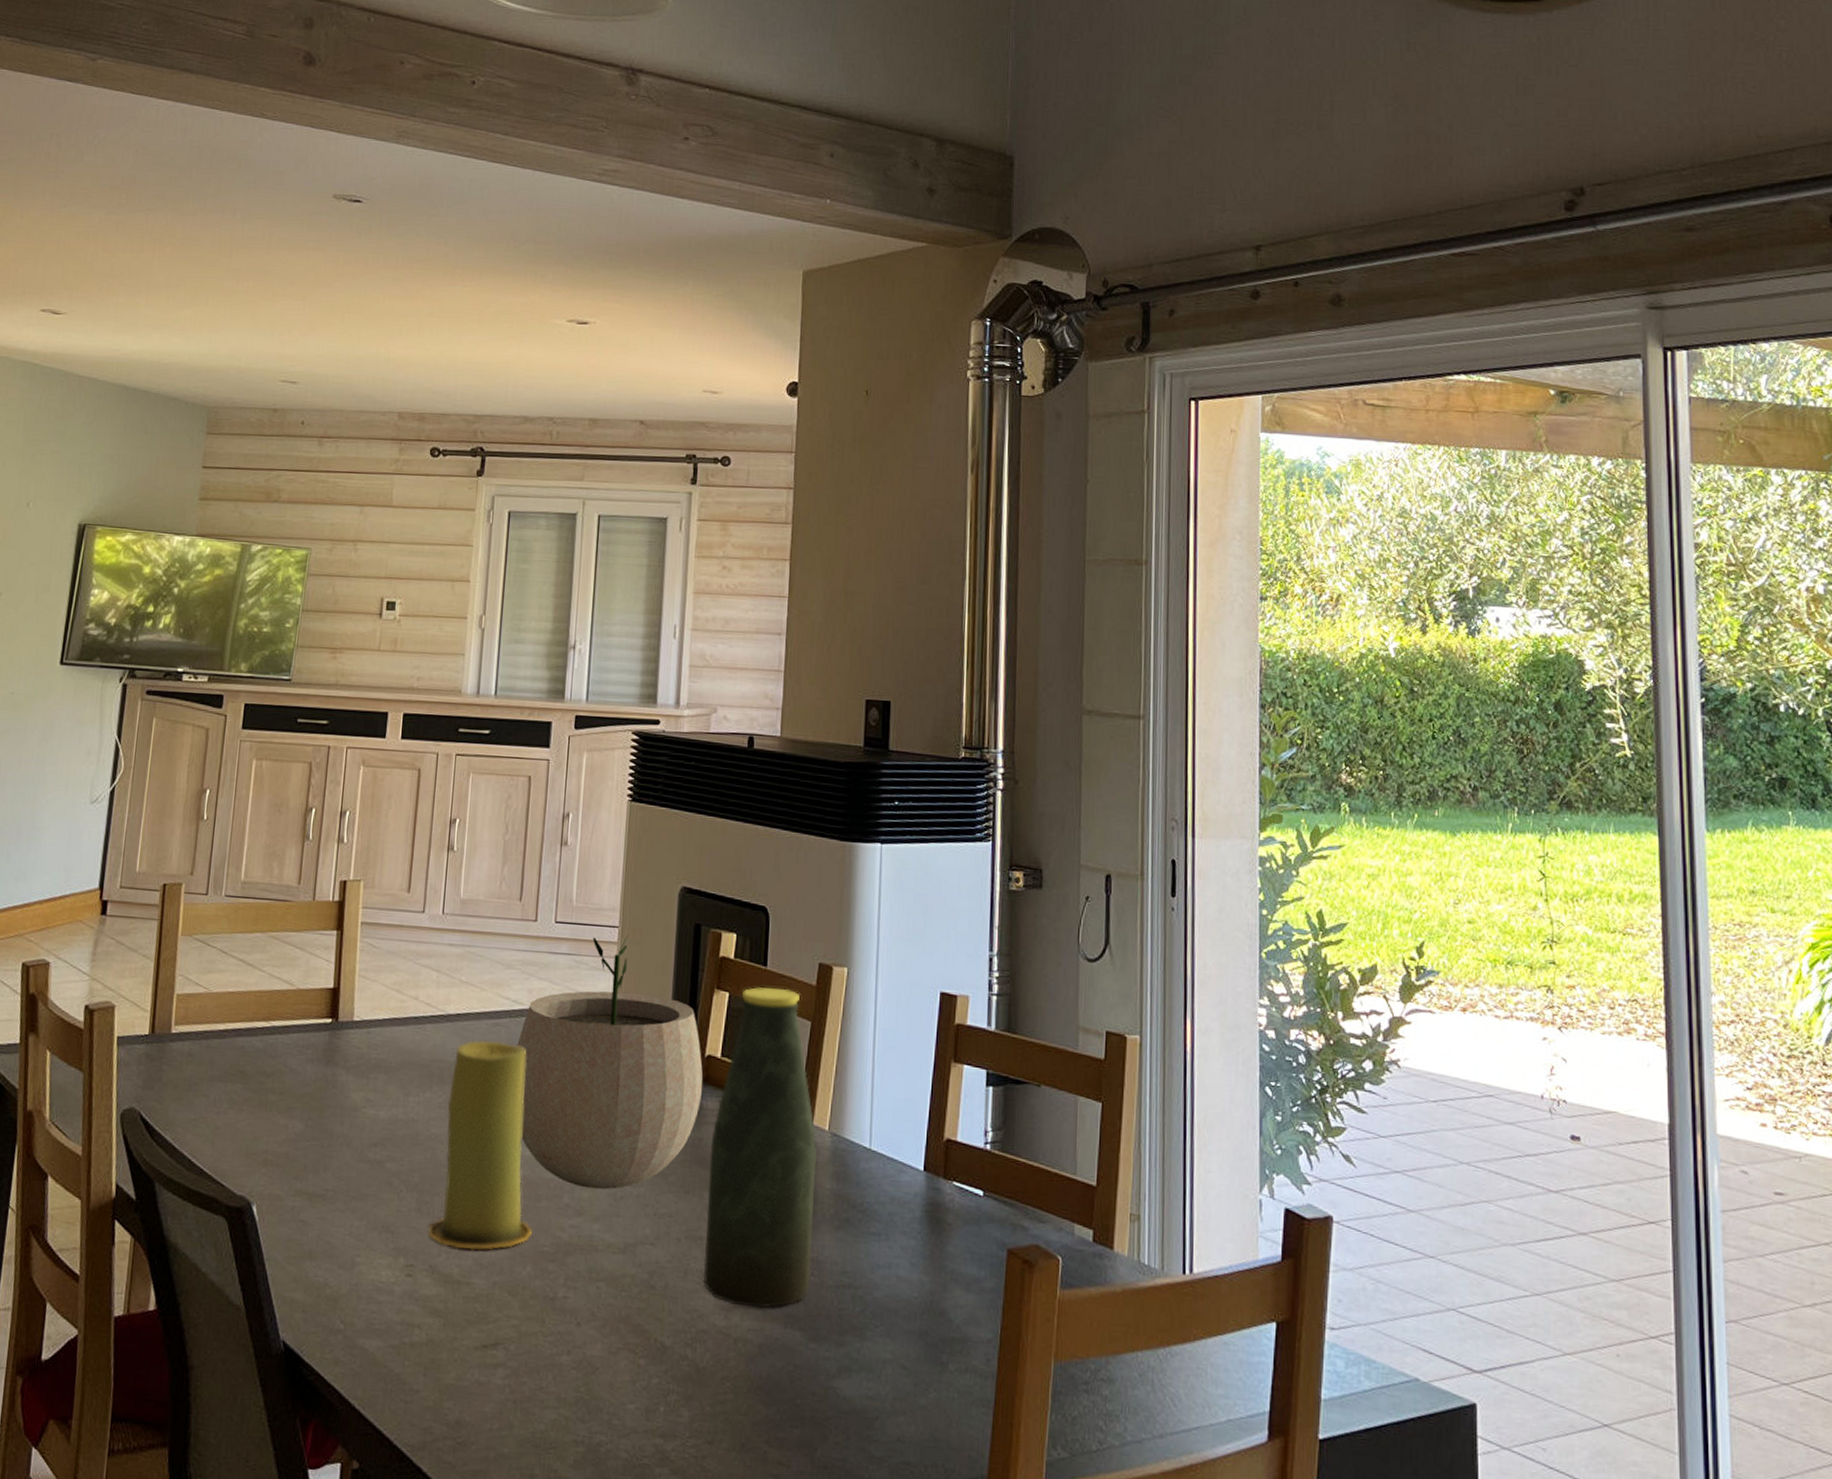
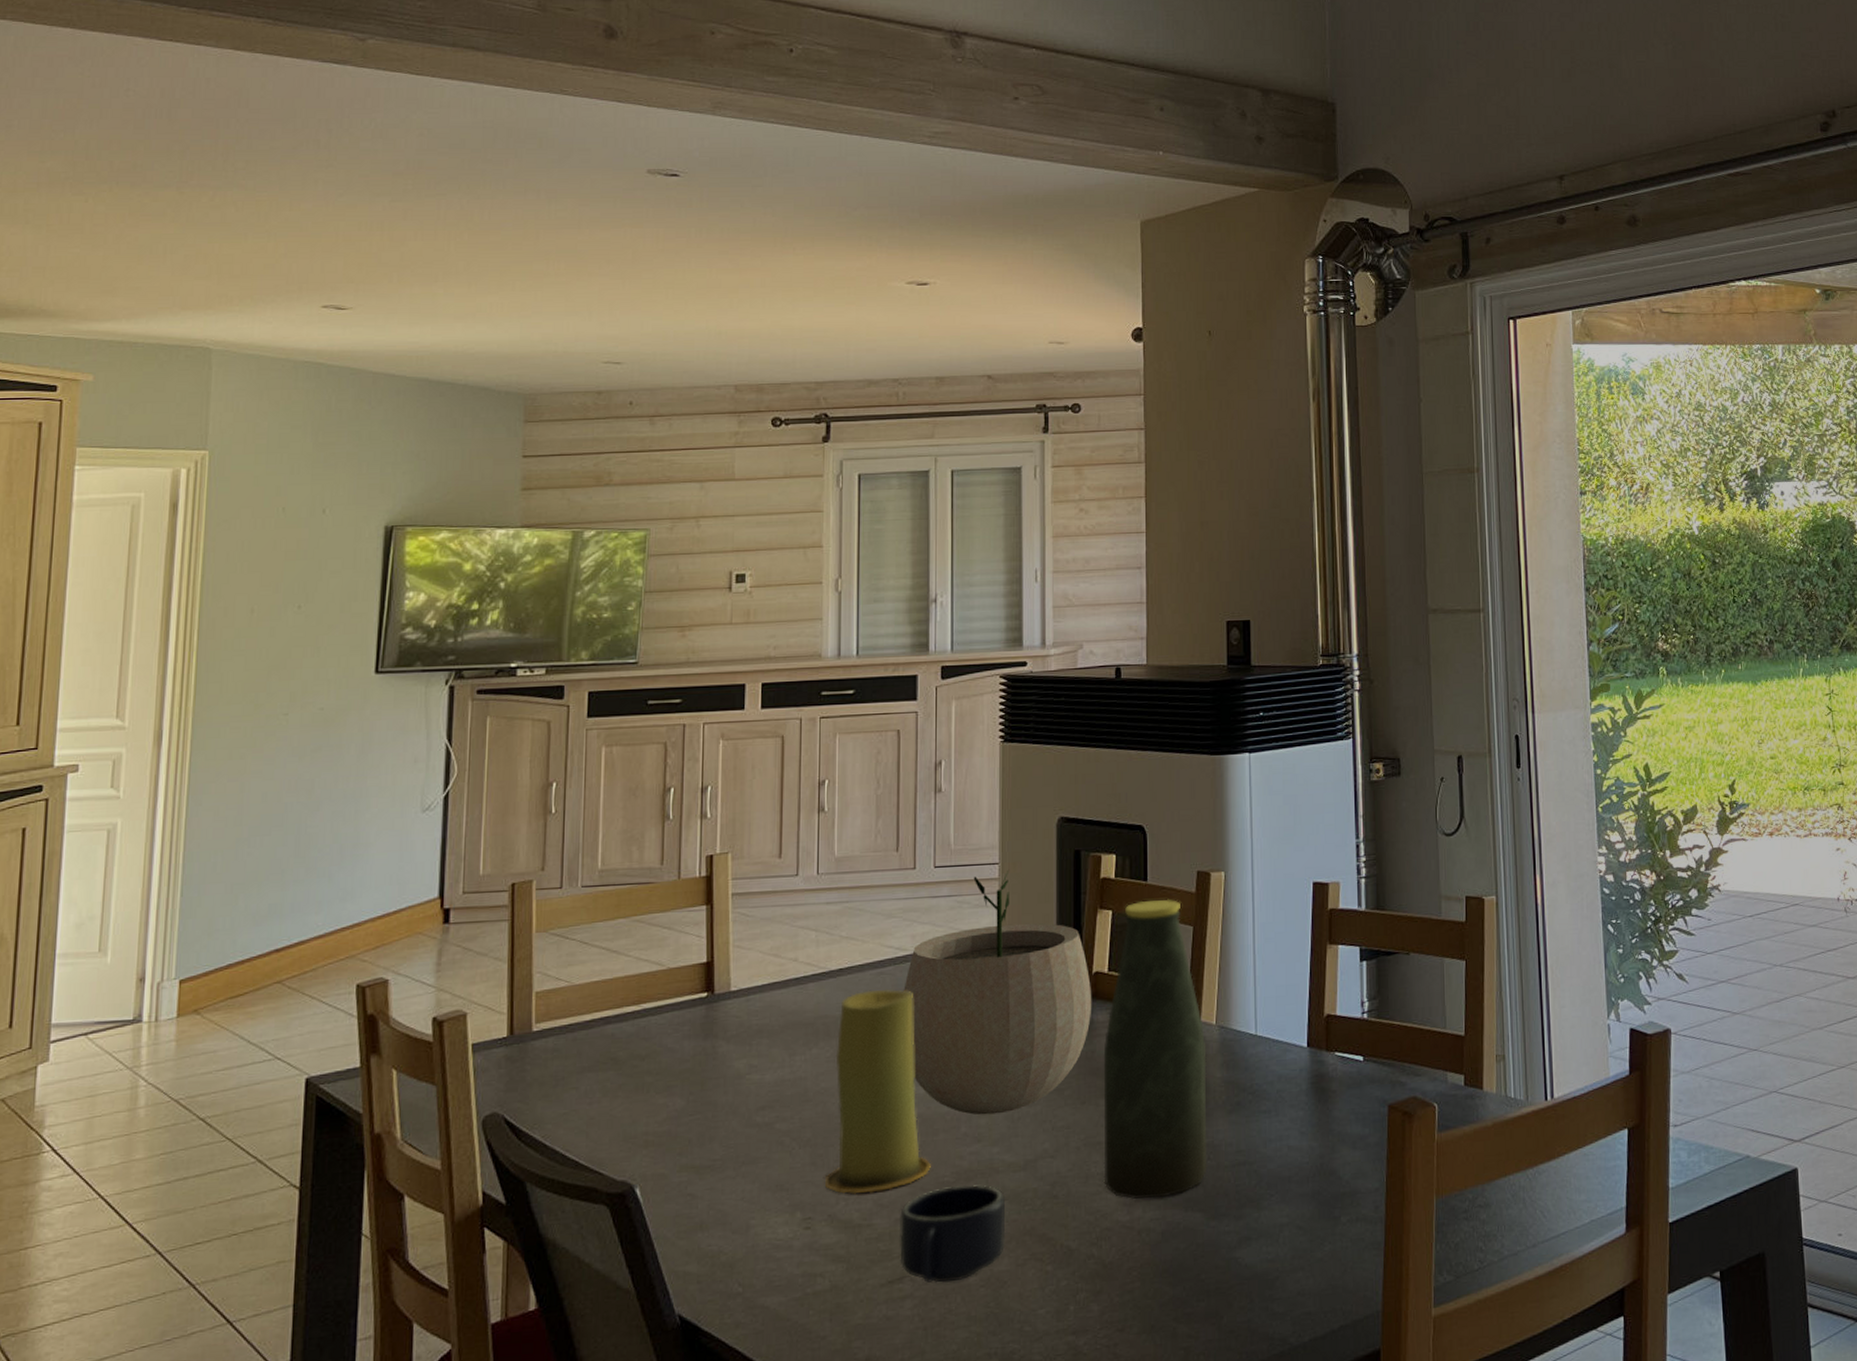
mug: none [495,1257,603,1358] -> present [900,1184,1006,1283]

